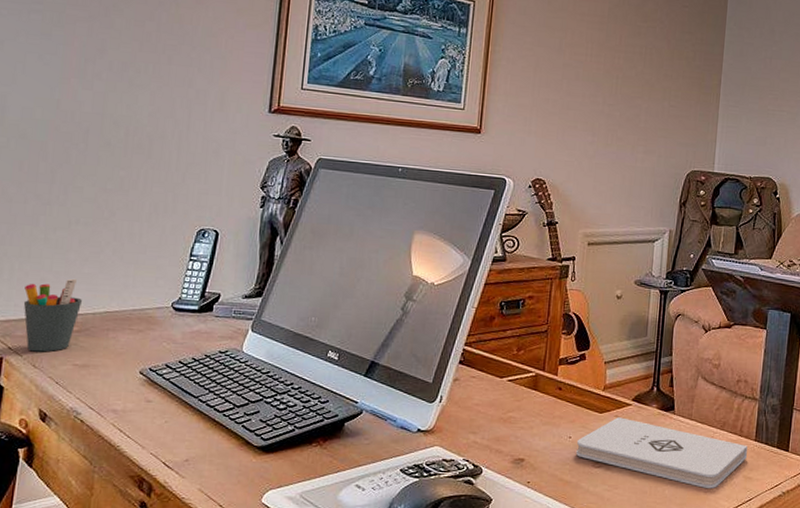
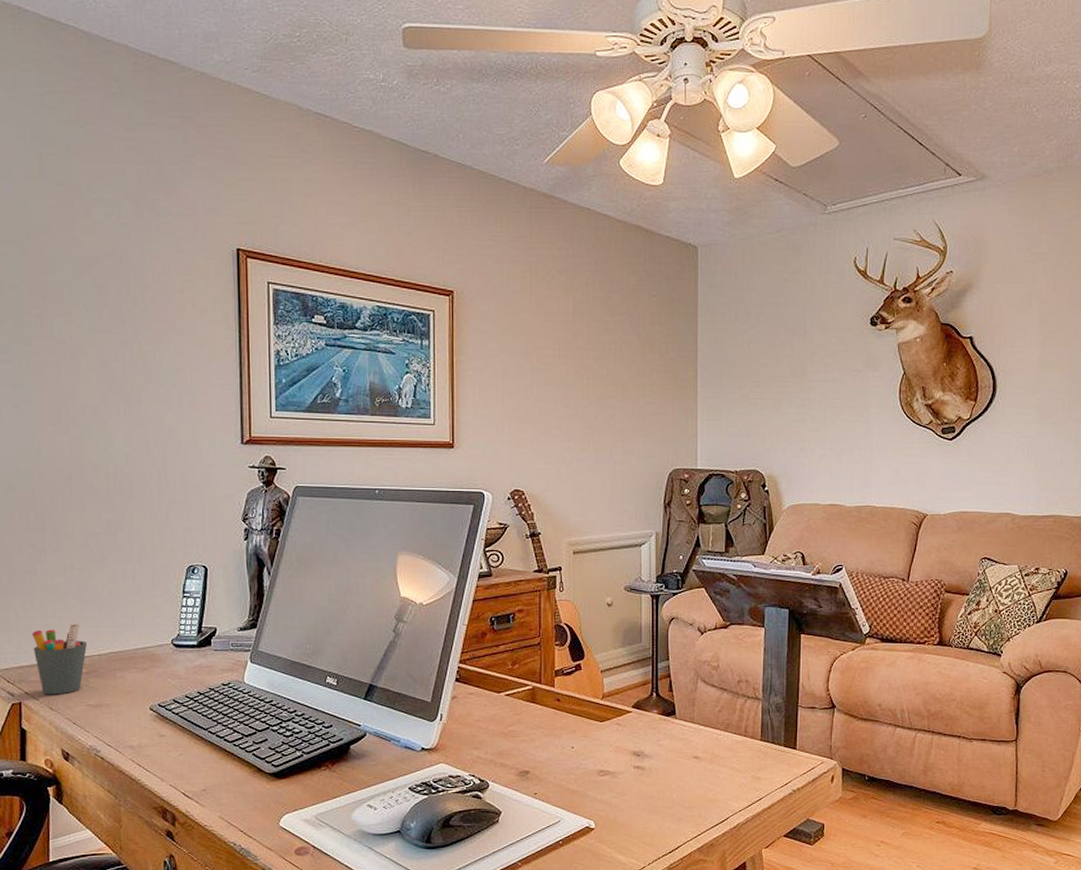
notepad: present [576,417,747,488] -> none [581,725,753,790]

